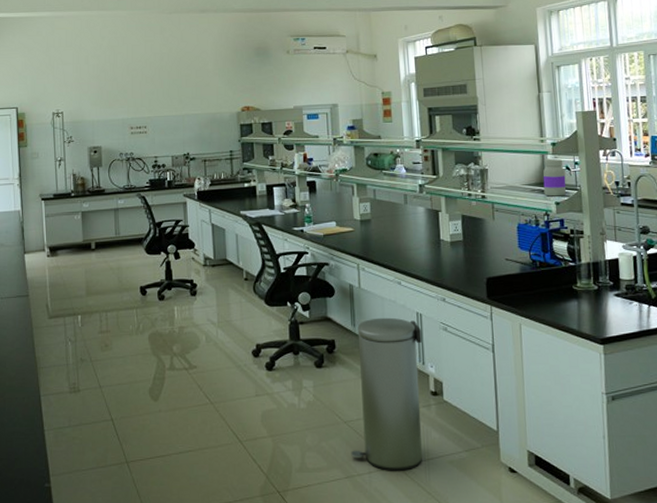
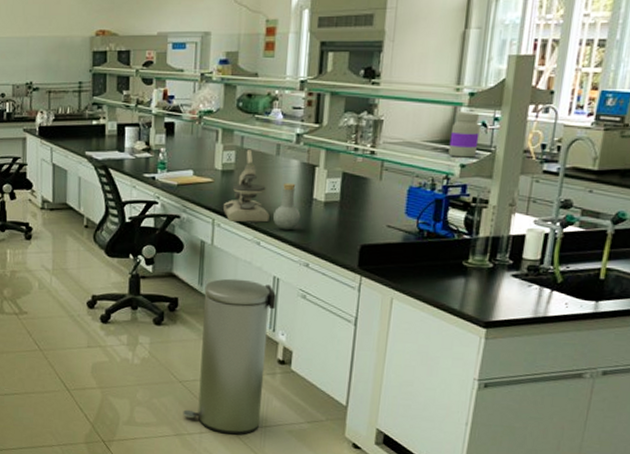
microscope: none [366,199,406,265] -> present [223,148,270,223]
flask: none [409,227,433,270] -> present [273,183,301,230]

